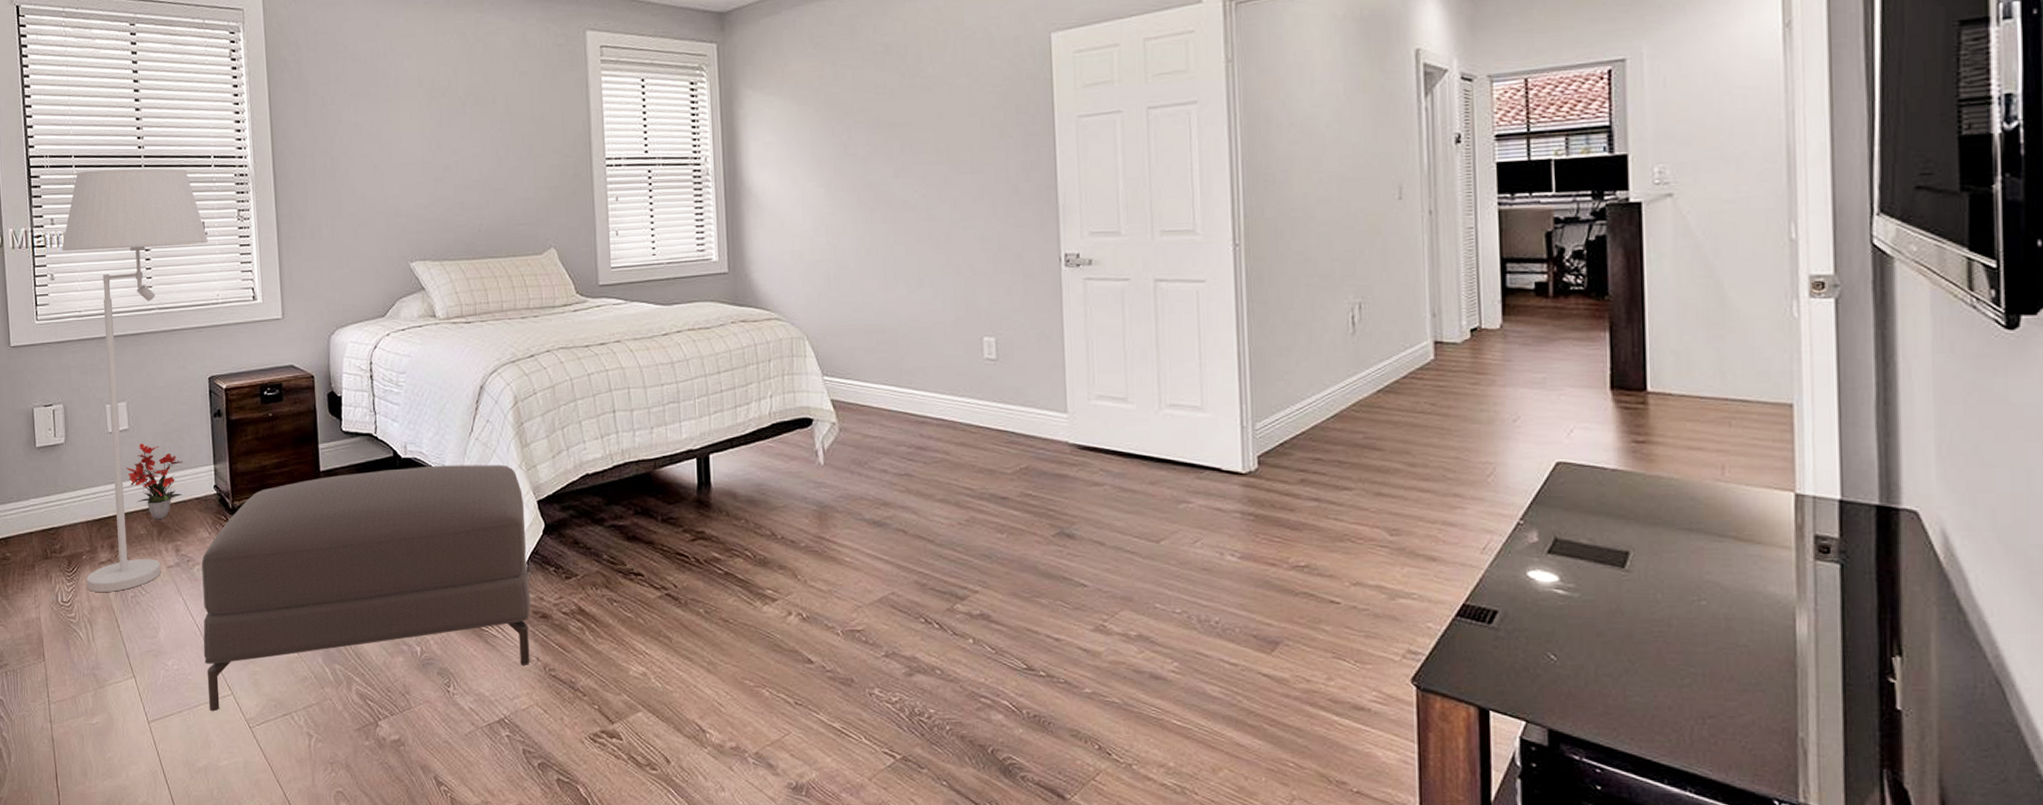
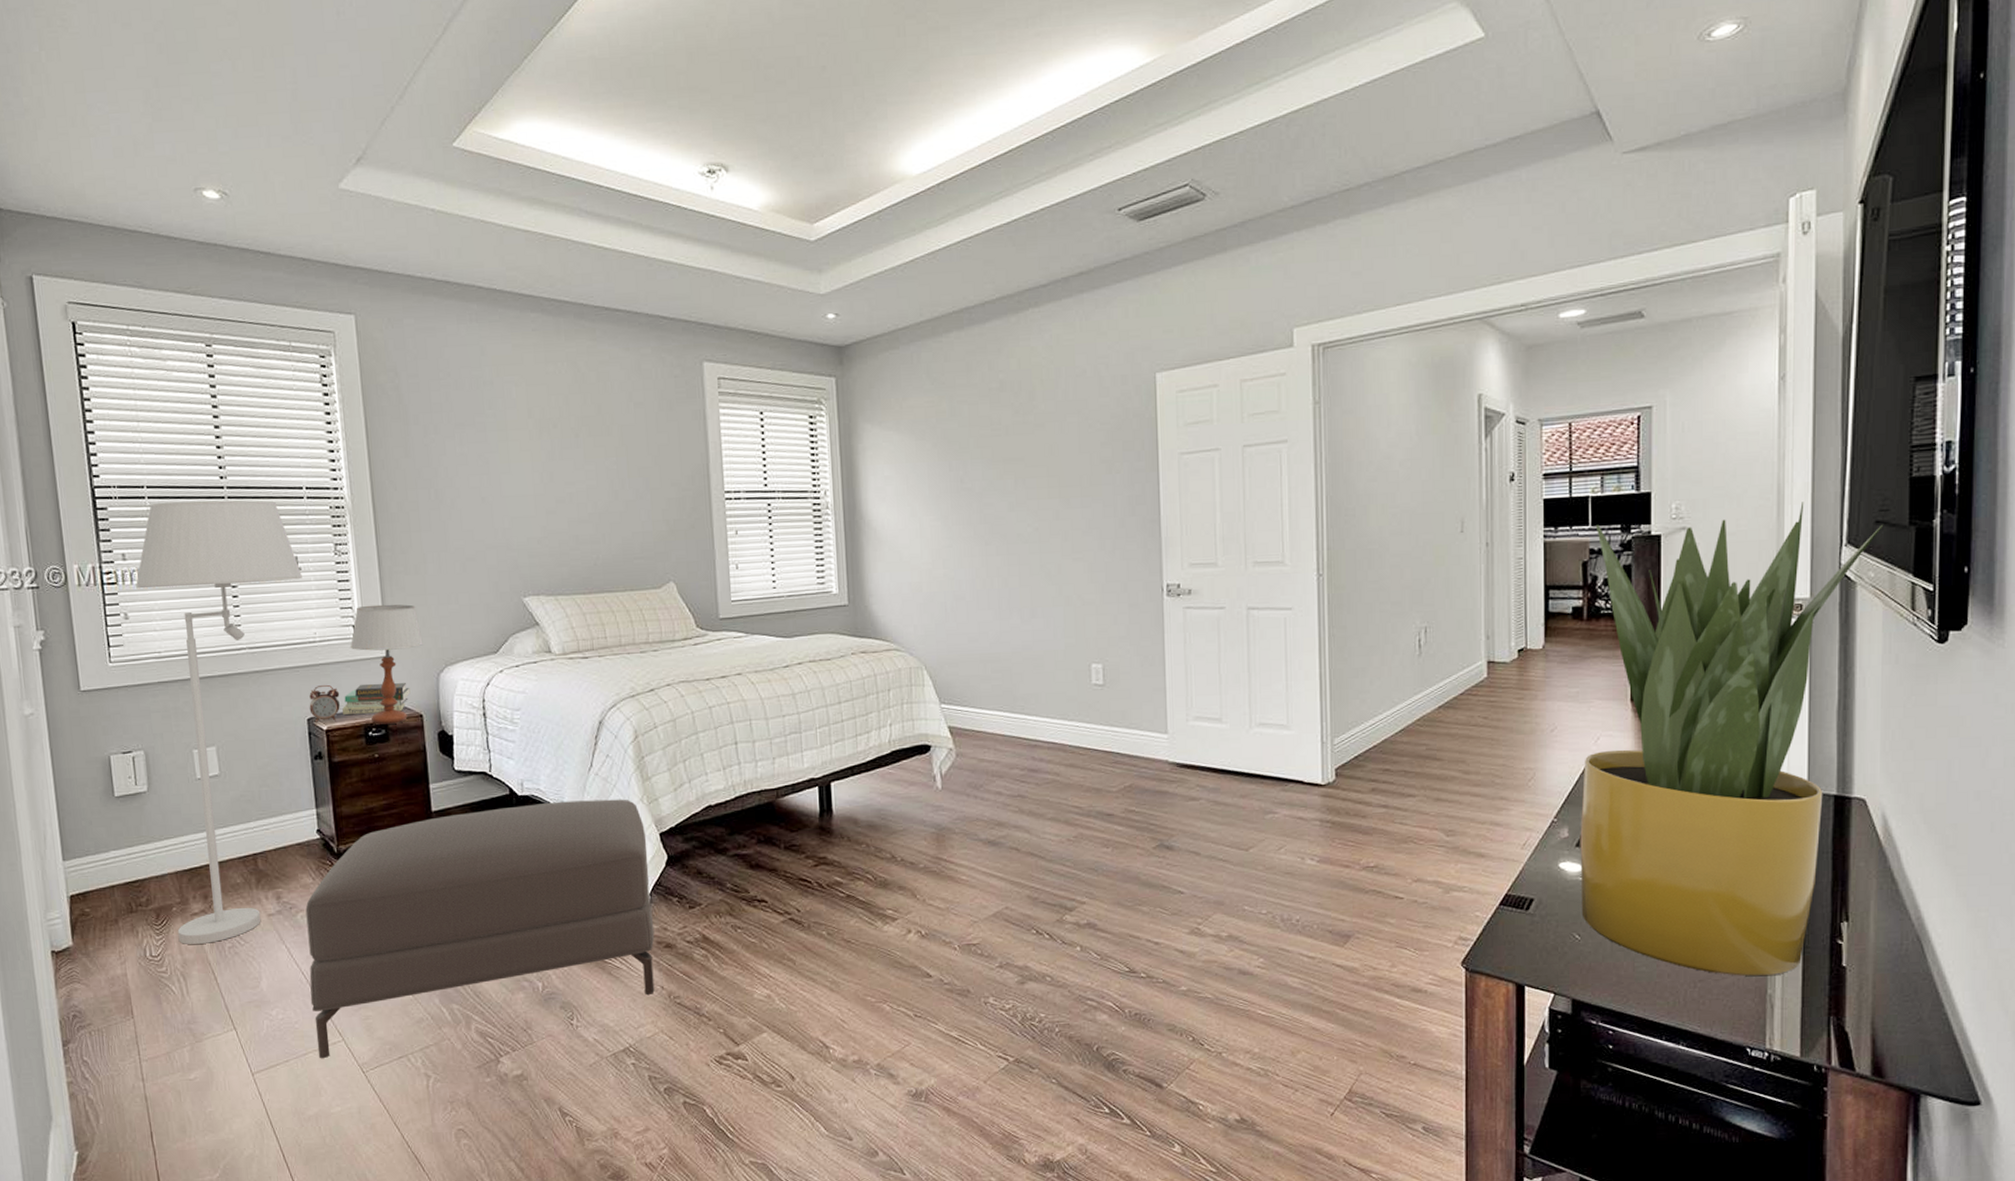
potted flower: present [126,443,183,520] -> none [218,789,282,868]
alarm clock: none [210,344,239,381] -> present [309,684,340,722]
books: none [240,344,303,374] -> present [342,683,411,714]
table lamp: none [249,268,316,384] -> present [350,604,423,725]
planter: none [1552,164,1927,716] -> present [1580,501,1884,977]

